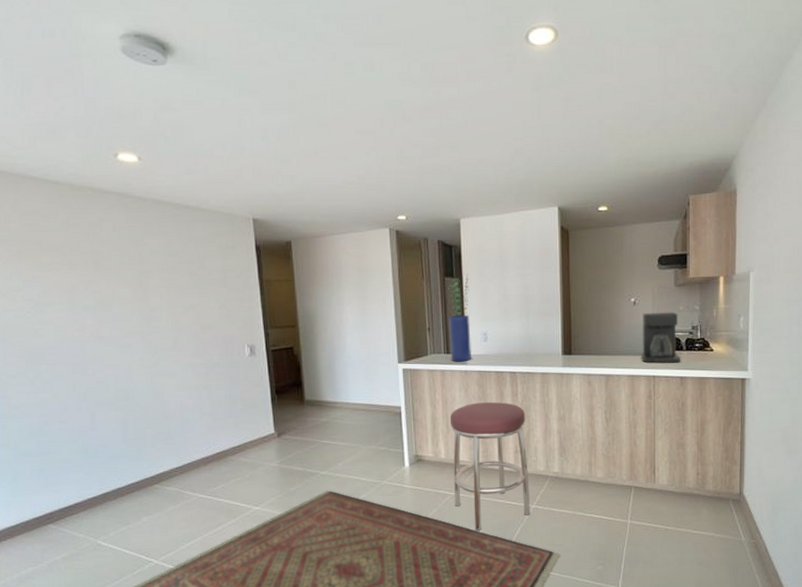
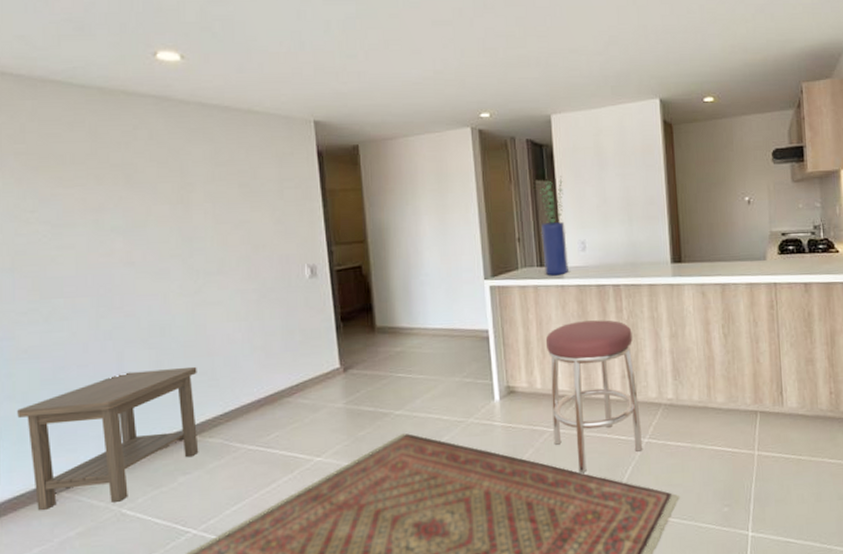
side table: none [11,426,159,537] -> present [17,366,199,510]
coffee maker: present [641,312,681,363] -> none [758,210,804,269]

